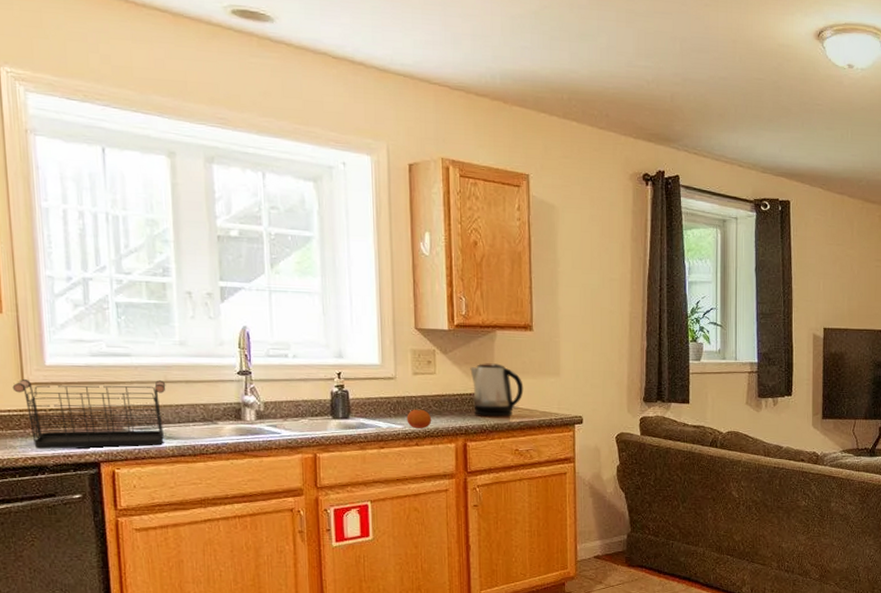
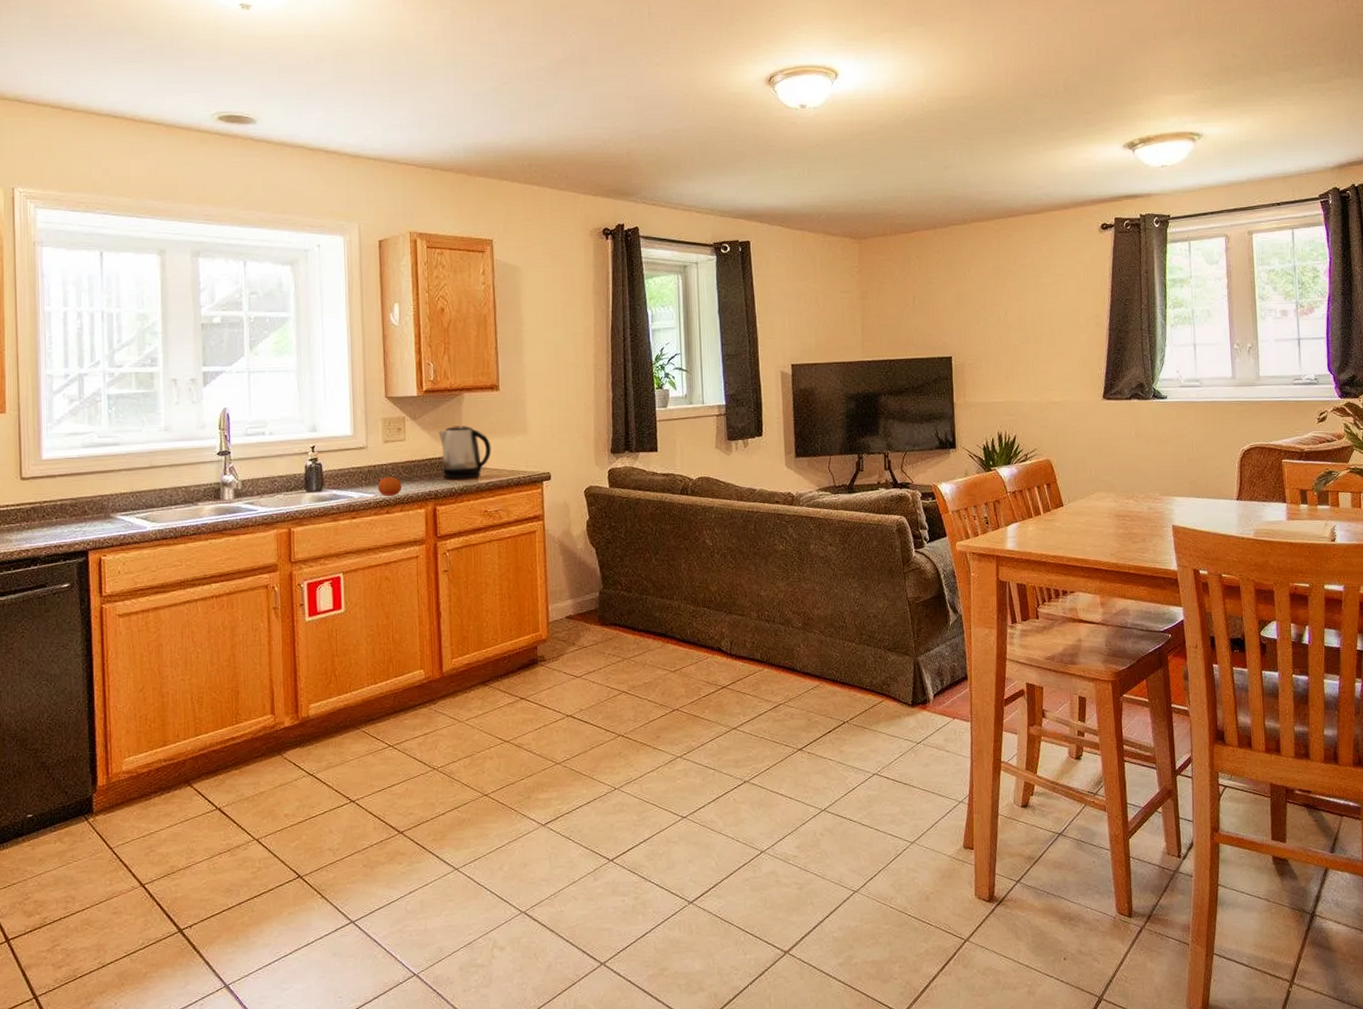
dish rack: present [12,378,166,449] -> none [11,466,151,541]

